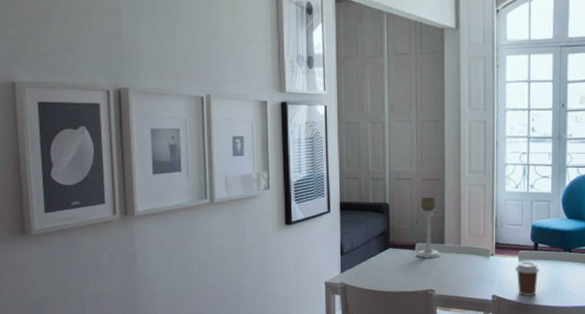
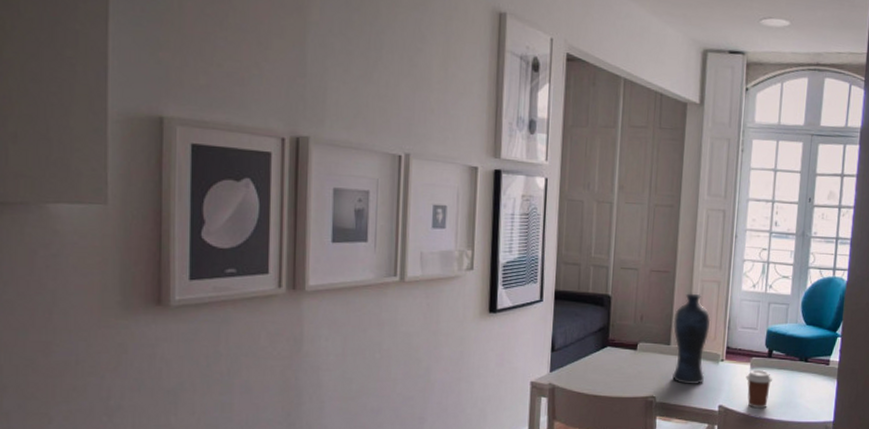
candle holder: present [417,197,441,258] -> none [638,291,665,361]
vase: none [445,197,479,279] -> present [672,293,711,385]

